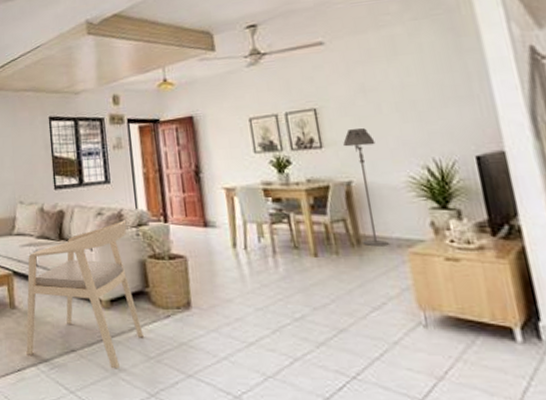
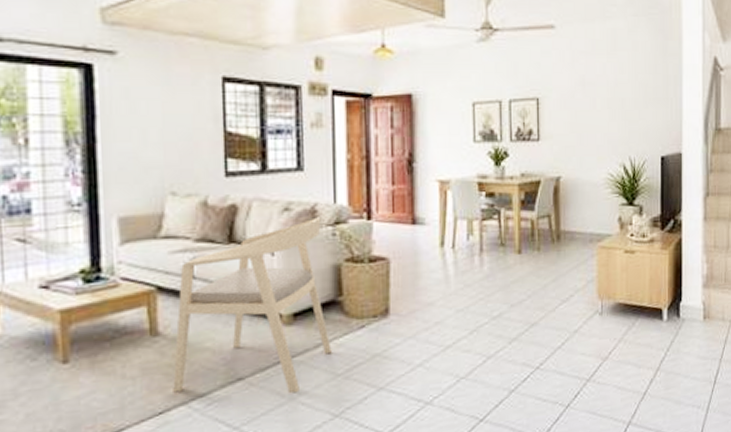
floor lamp: present [343,128,389,247] -> none [559,123,586,242]

